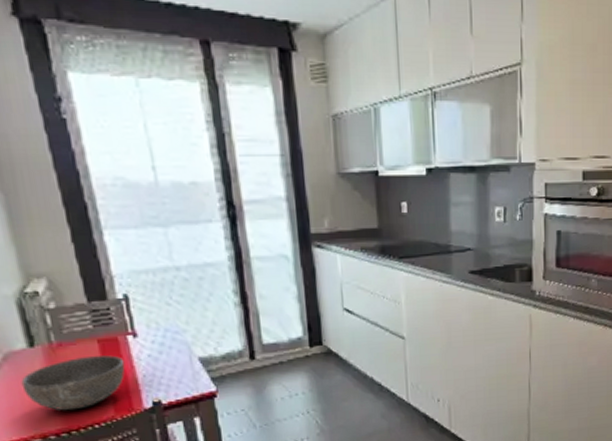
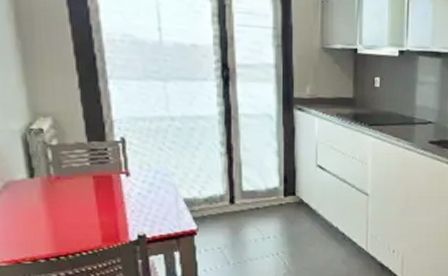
bowl: present [21,355,125,411] -> none [18,191,116,238]

